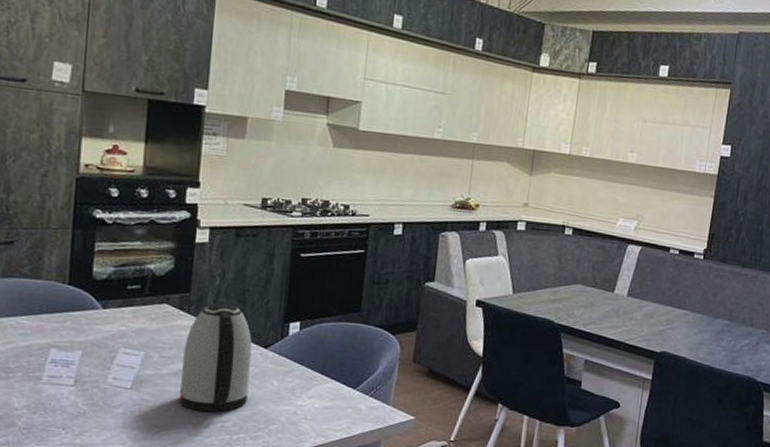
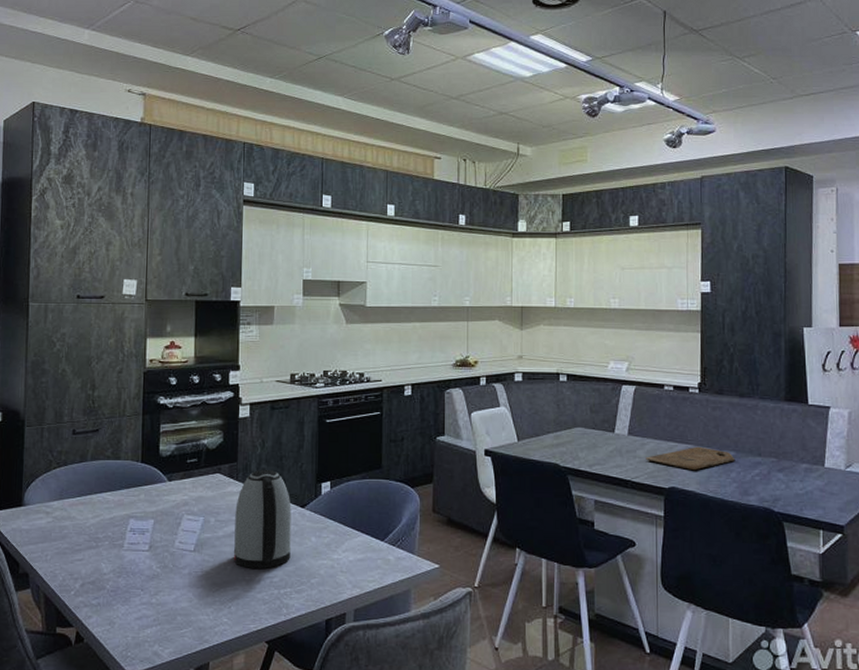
cutting board: none [641,312,728,337] -> present [646,446,735,471]

